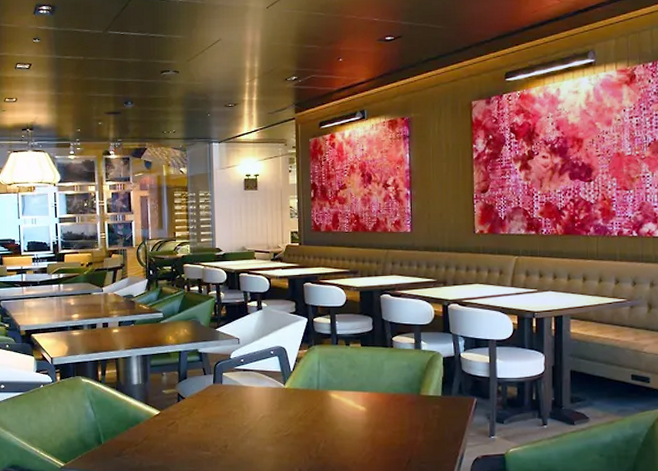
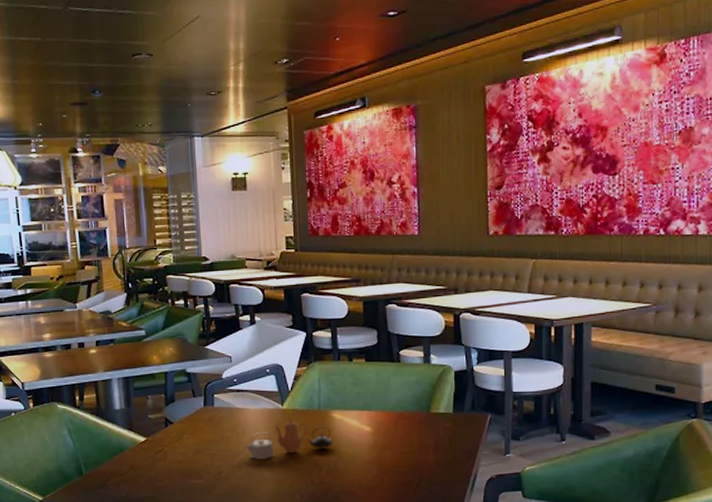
teapot: none [249,397,331,435] -> present [245,418,334,461]

